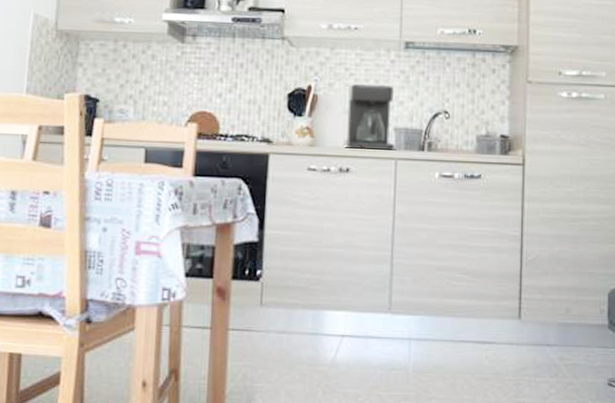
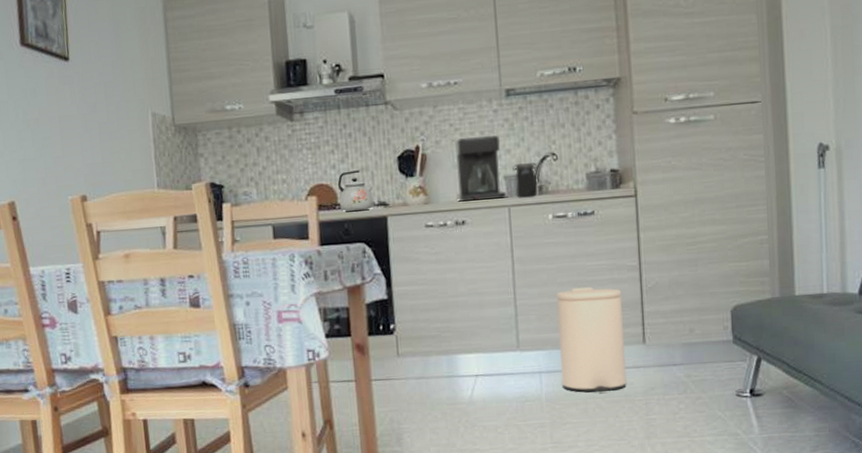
kettle: none [220,102,259,145] -> present [337,170,375,212]
jar: none [403,117,429,154] -> present [511,163,538,199]
pedal bin: none [431,252,502,367] -> present [557,286,626,393]

